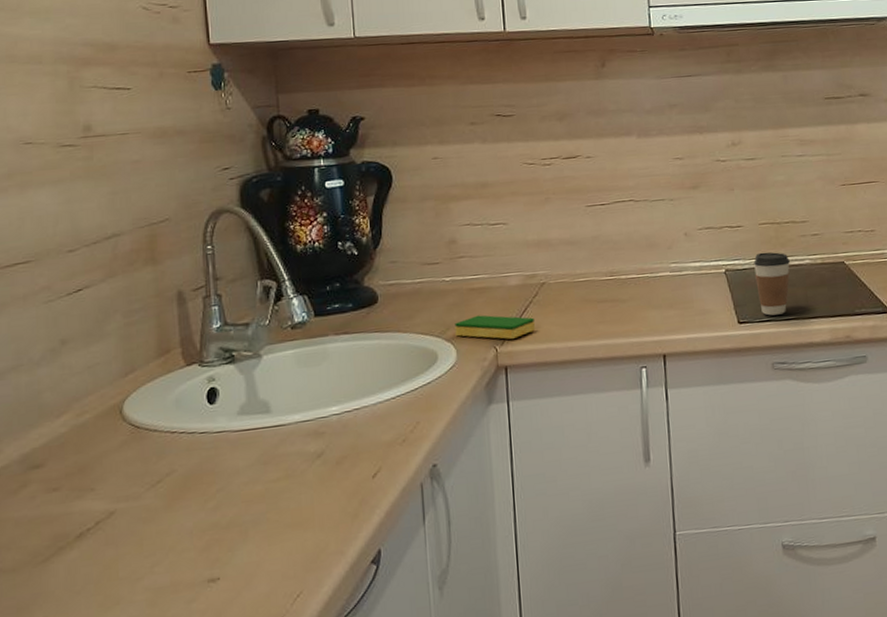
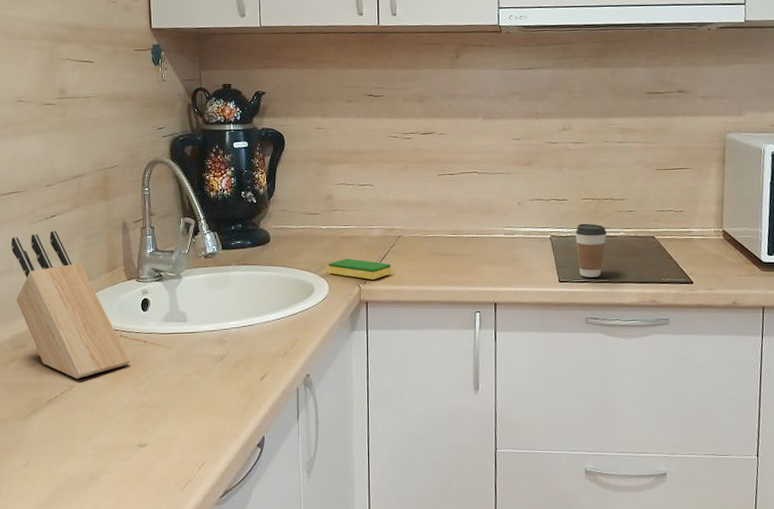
knife block: none [19,309,194,503] -> present [11,231,130,379]

